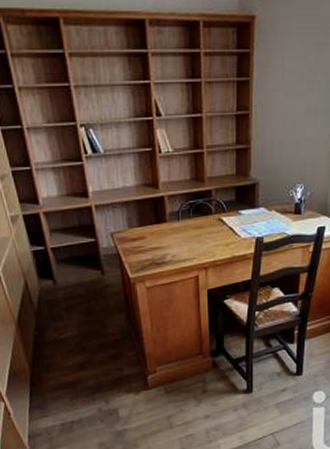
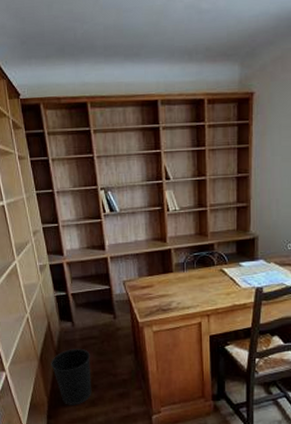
wastebasket: none [31,308,80,371] -> present [51,348,92,405]

